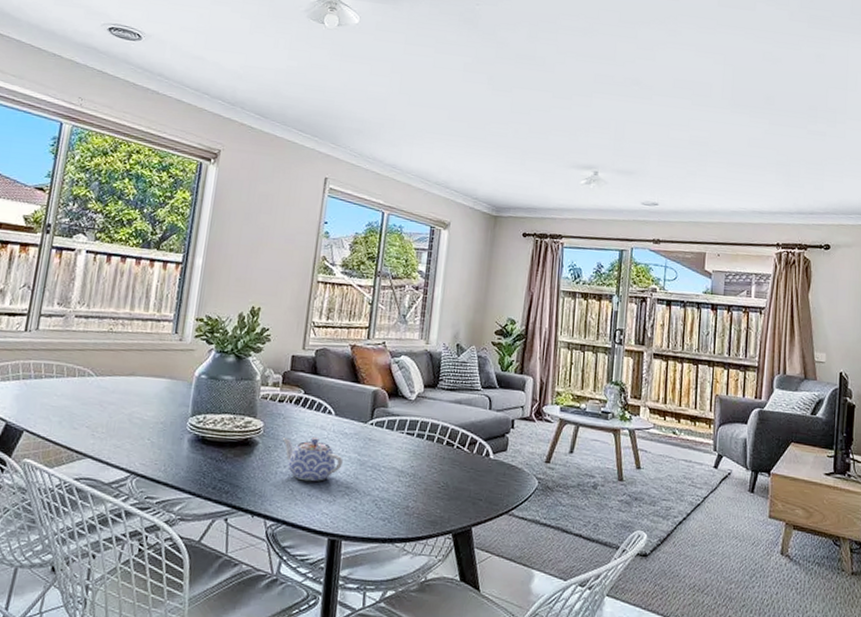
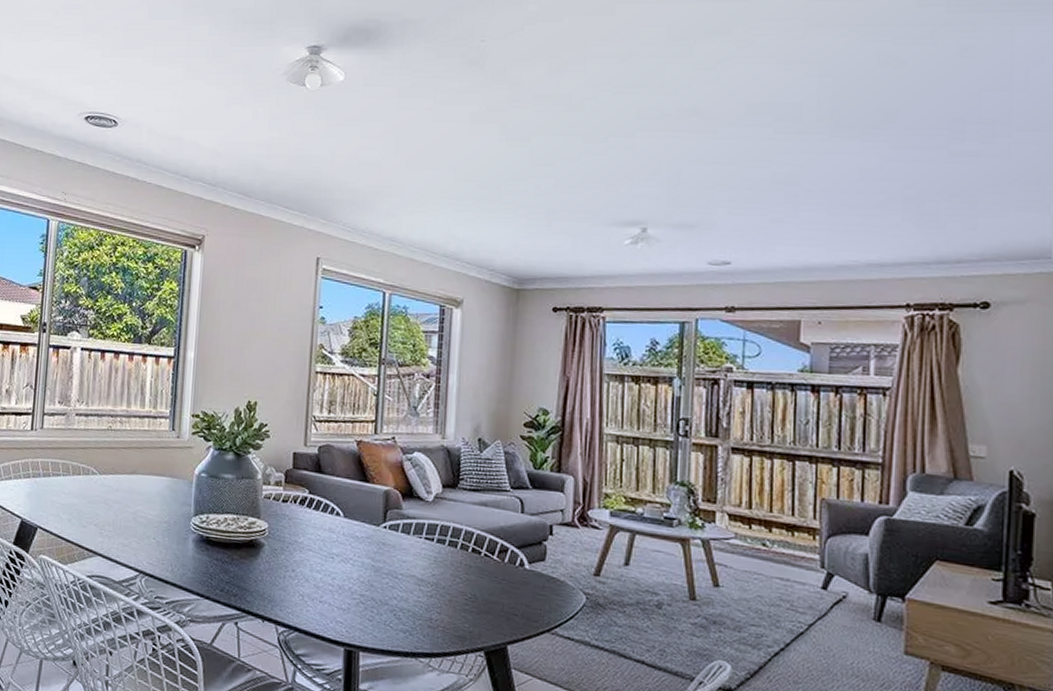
teapot: present [282,438,343,482] -> none [288,540,355,588]

